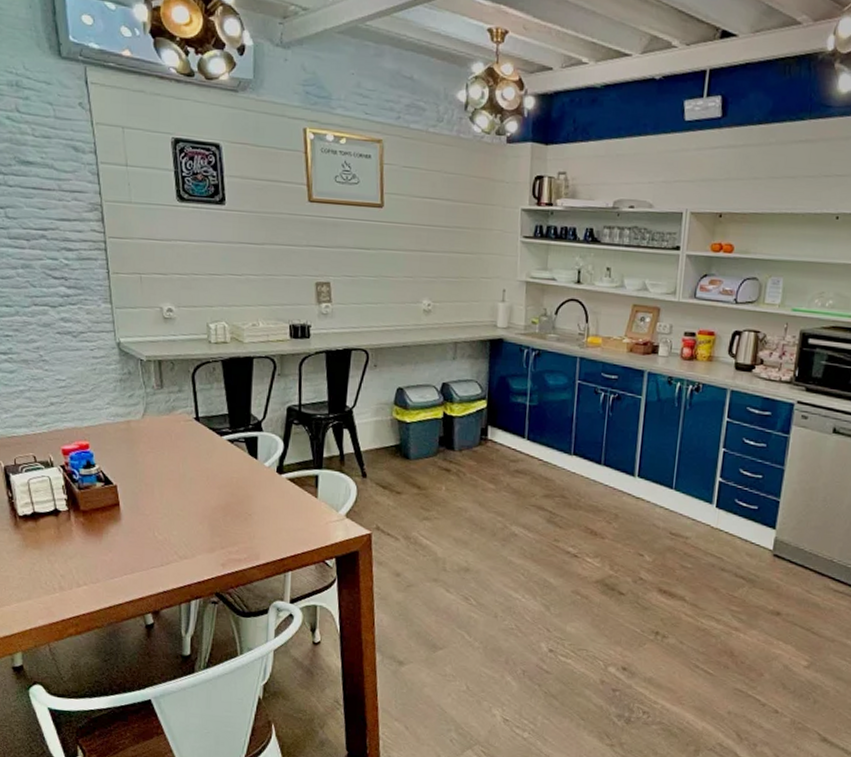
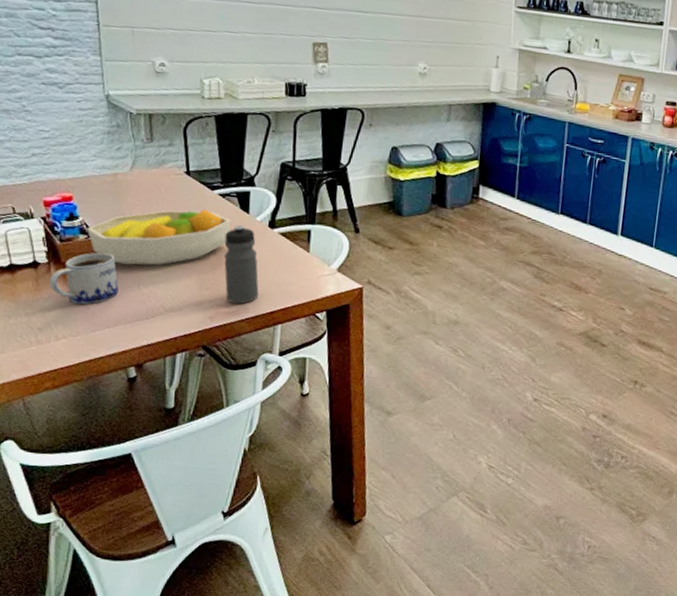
mug: none [69,500,134,552] -> present [49,252,118,305]
fruit bowl: none [103,454,240,513] -> present [87,208,232,266]
water bottle: none [234,470,269,551] -> present [224,224,259,305]

